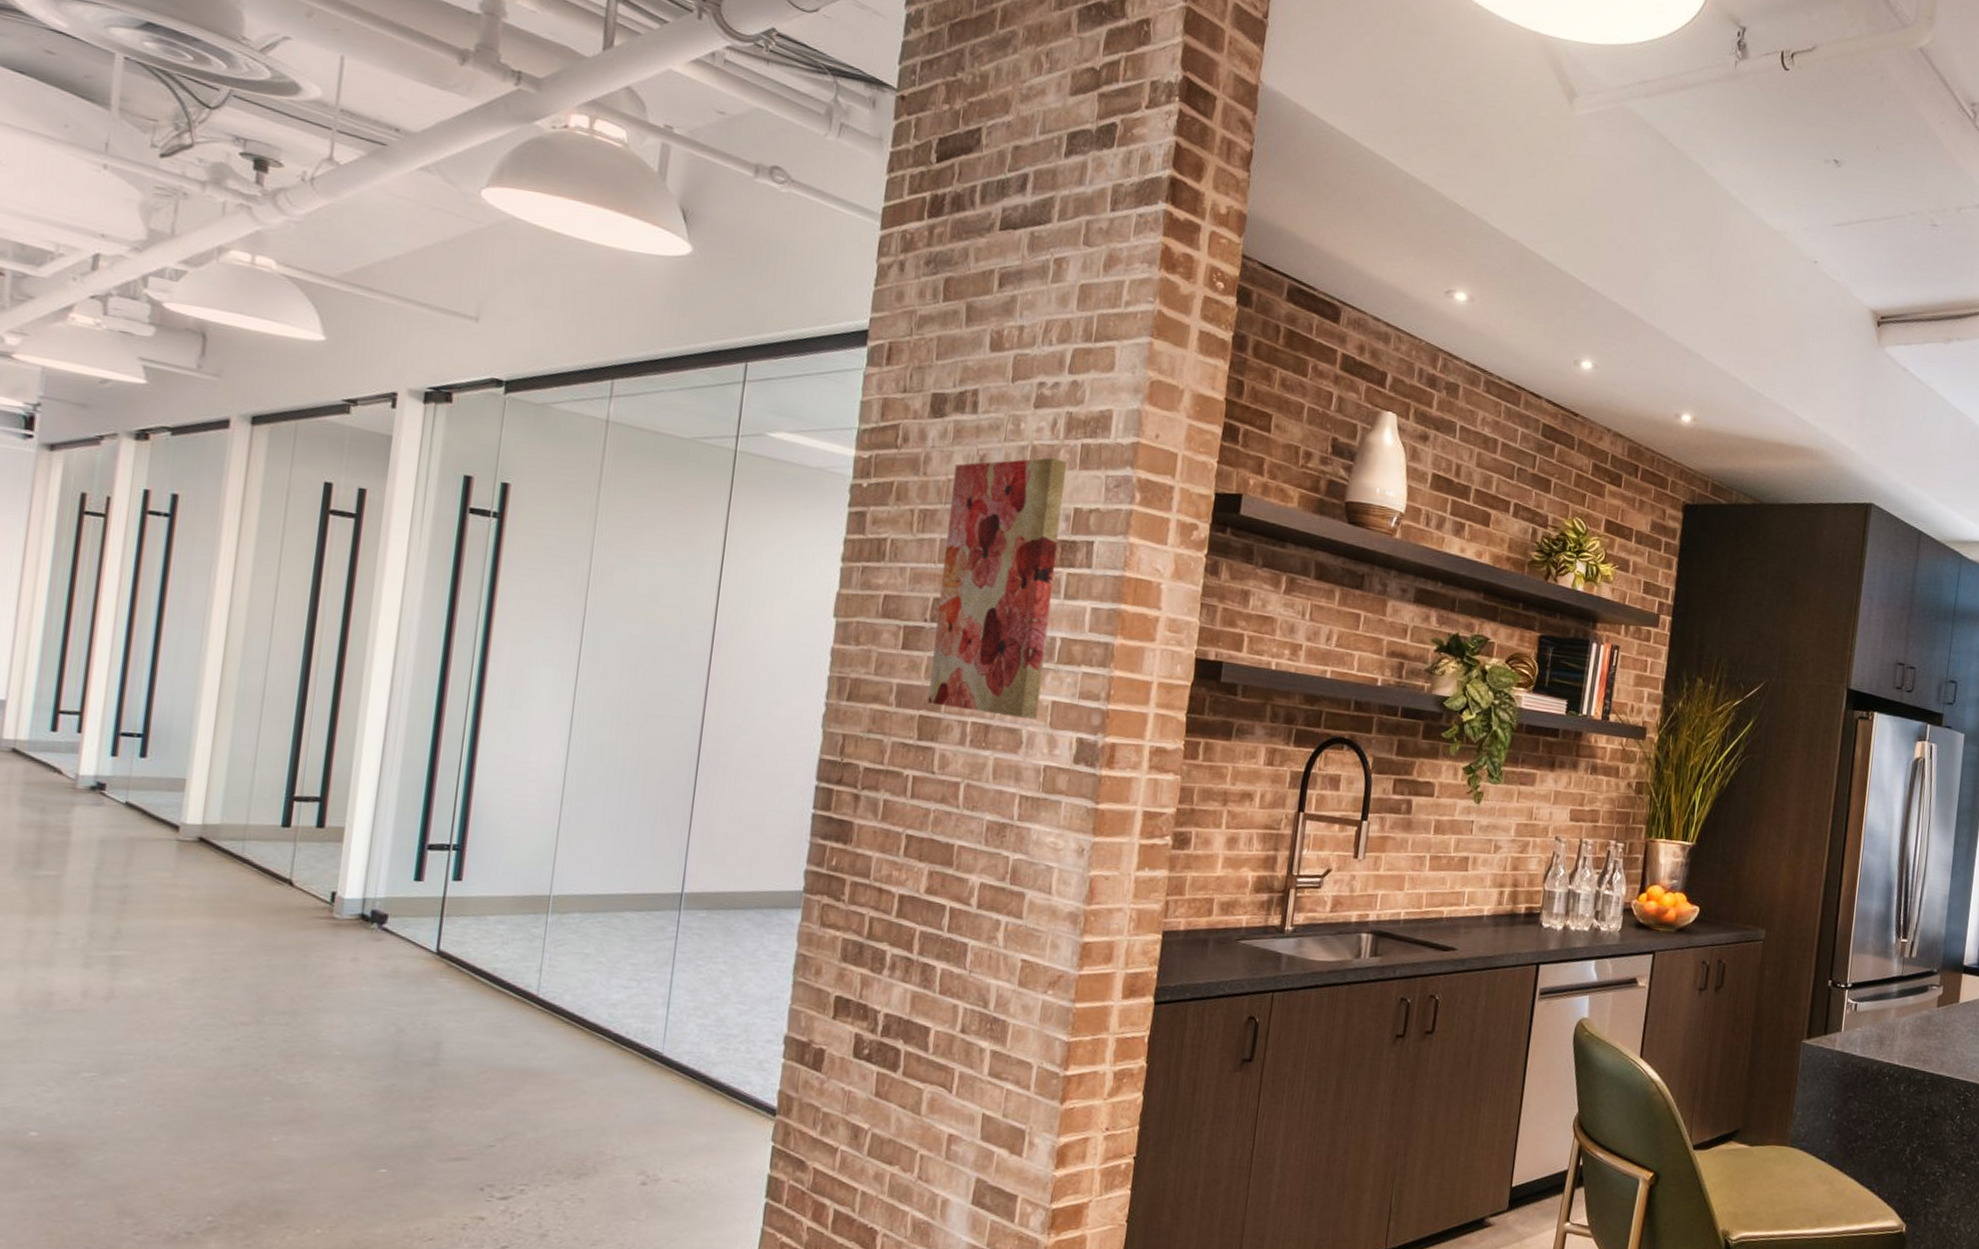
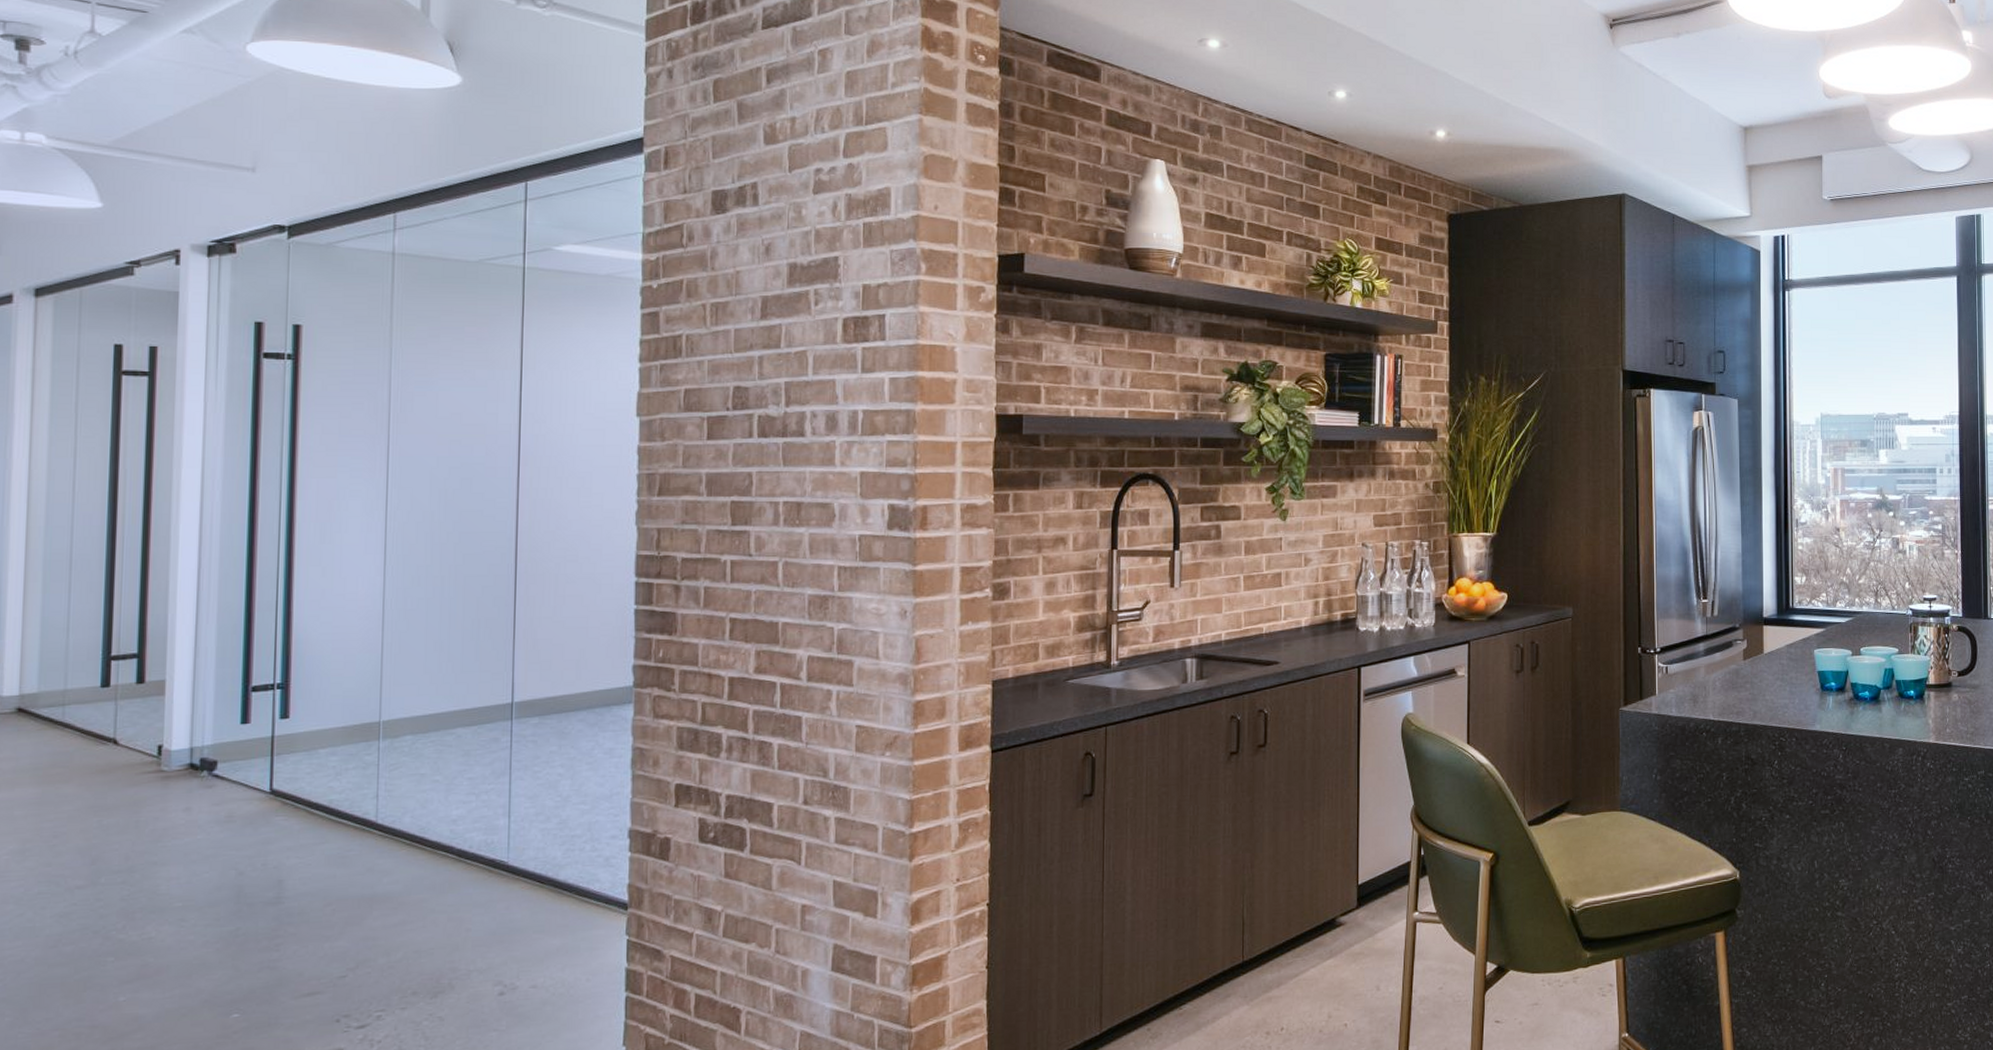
wall art: present [928,458,1066,719] -> none [738,240,851,492]

